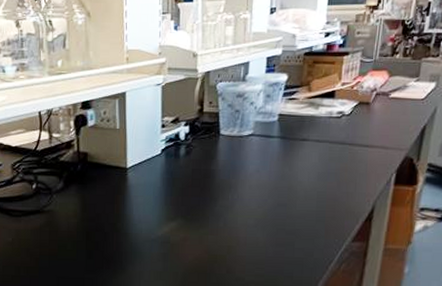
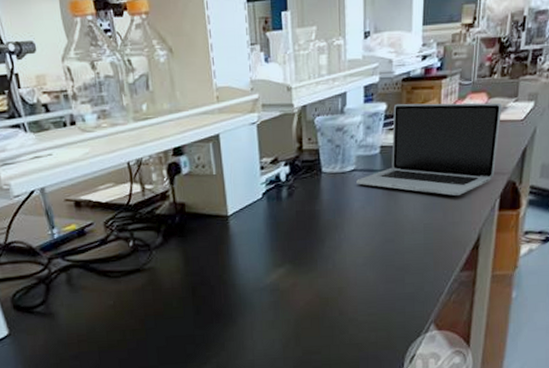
laptop: none [253,75,403,167] -> present [356,102,502,196]

